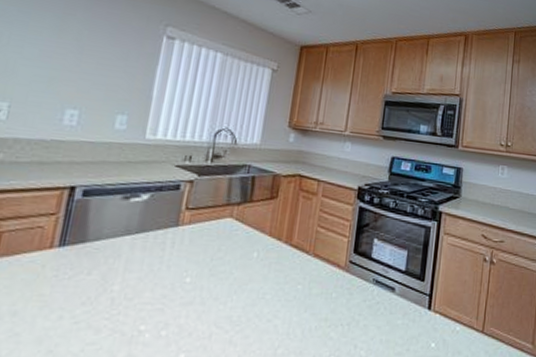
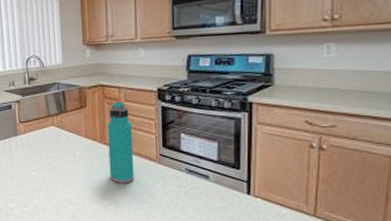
water bottle: none [288,196,326,296] -> present [107,101,134,183]

